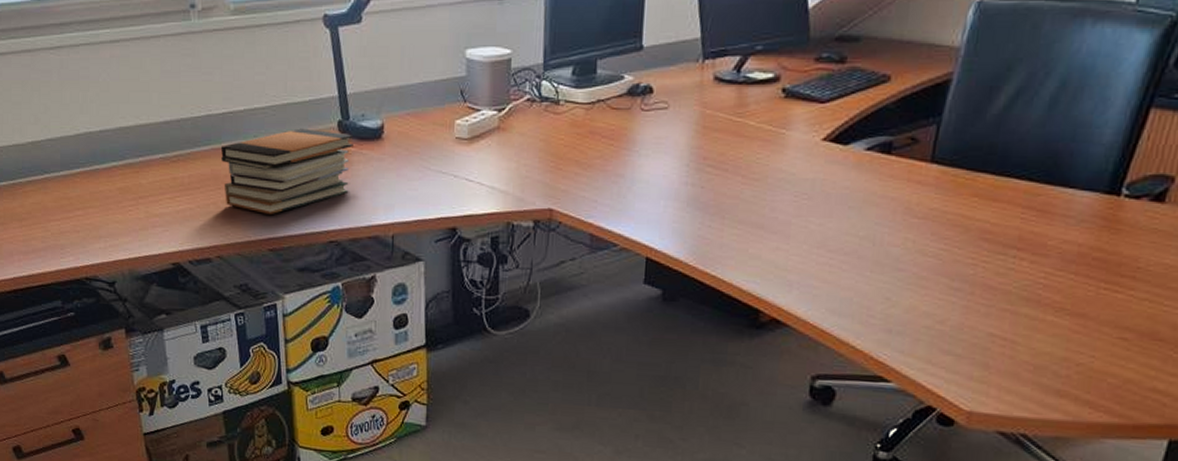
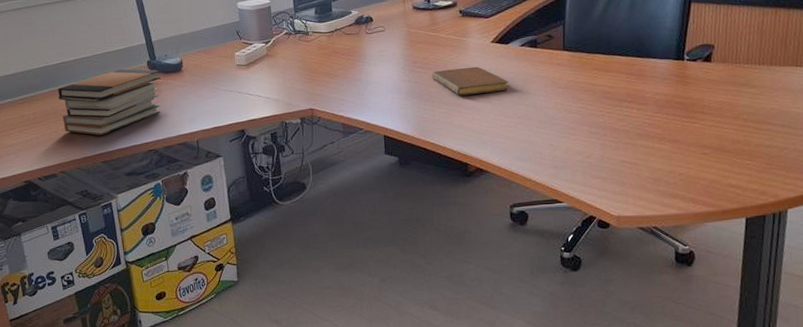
notebook: none [726,173,838,214] -> present [431,66,508,96]

